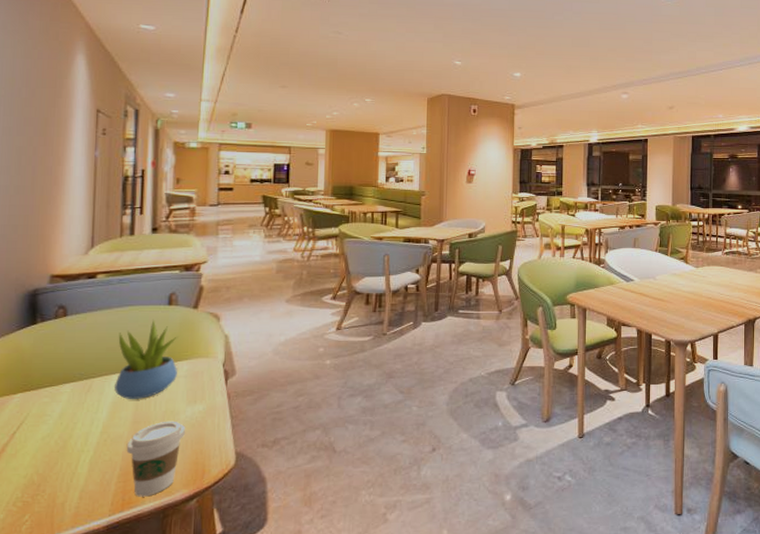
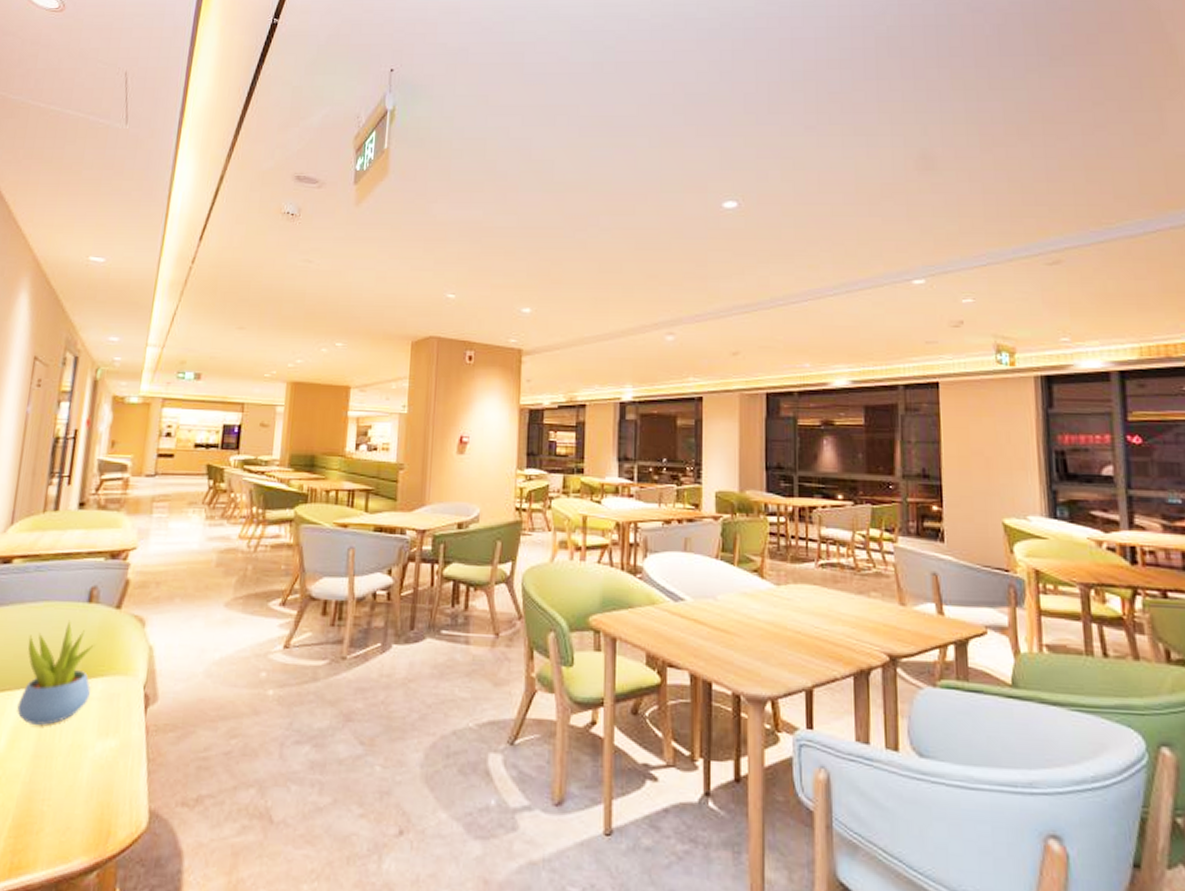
coffee cup: present [126,421,186,497] -> none [22,758,93,862]

